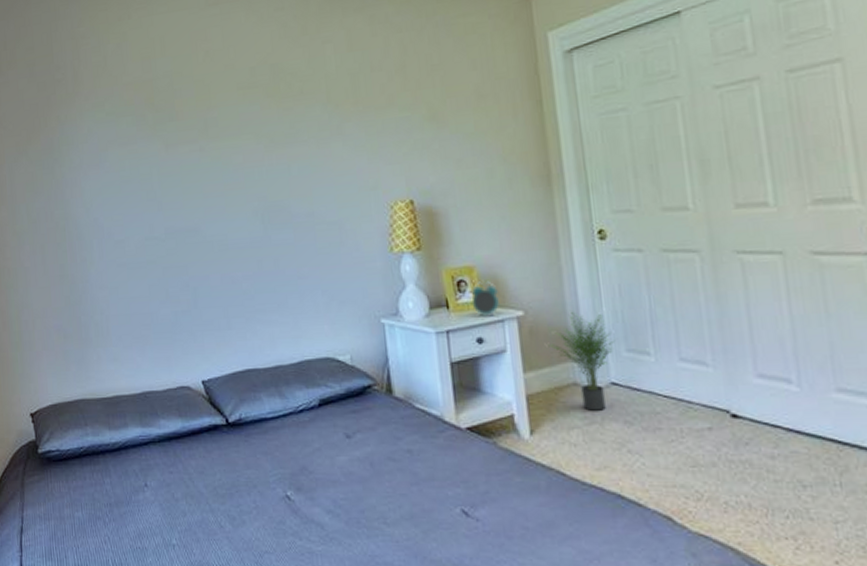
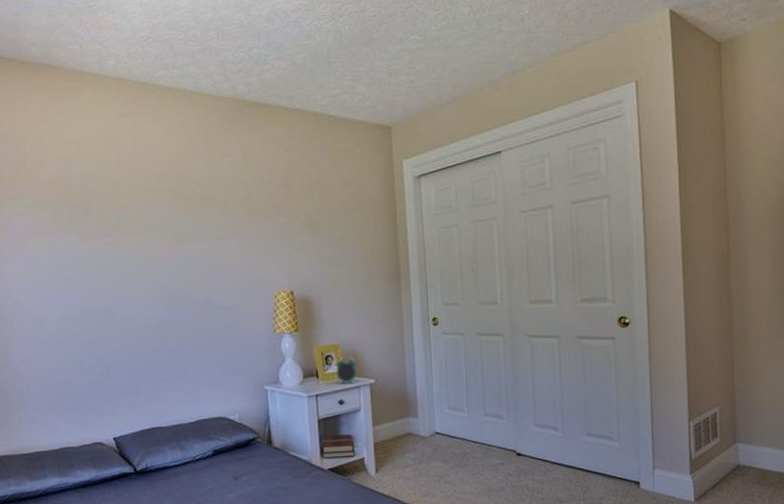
books: none [456,383,502,414] -> present [321,434,356,458]
potted plant: present [549,311,616,411] -> none [393,379,441,454]

